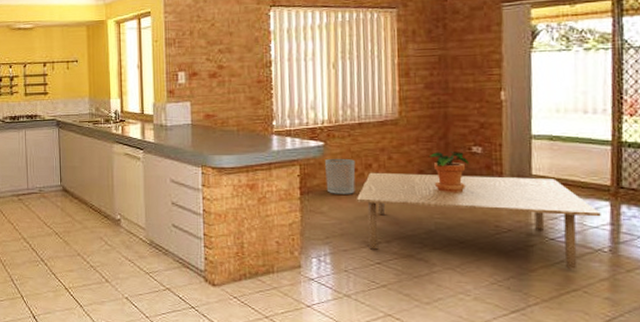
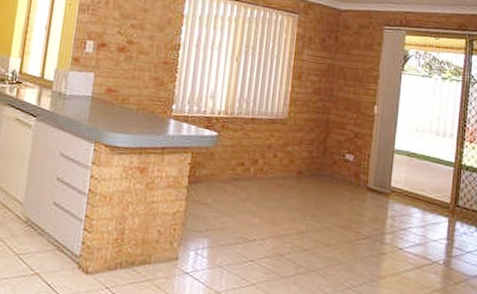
waste bin: present [325,158,356,194] -> none [213,149,244,188]
coffee table: present [356,172,601,269] -> none [239,168,440,279]
potted plant: present [428,152,469,192] -> none [308,155,342,197]

